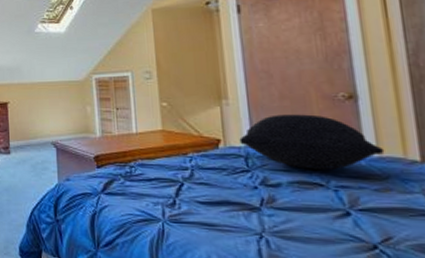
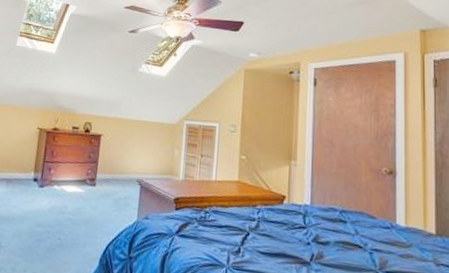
pillow: present [239,114,385,171] -> none [301,180,411,235]

